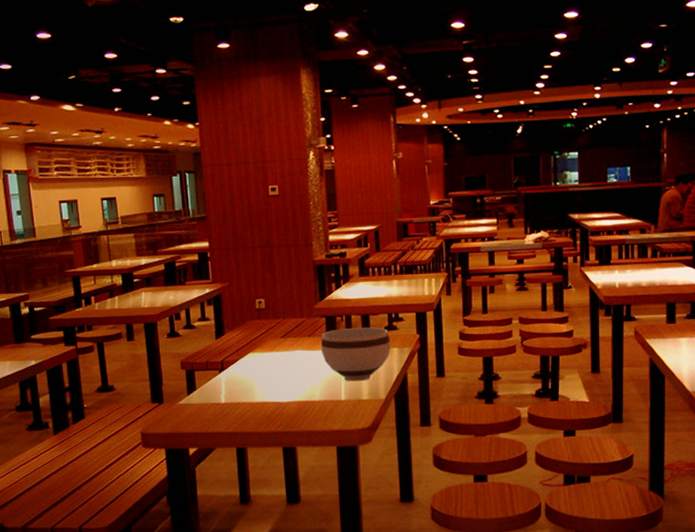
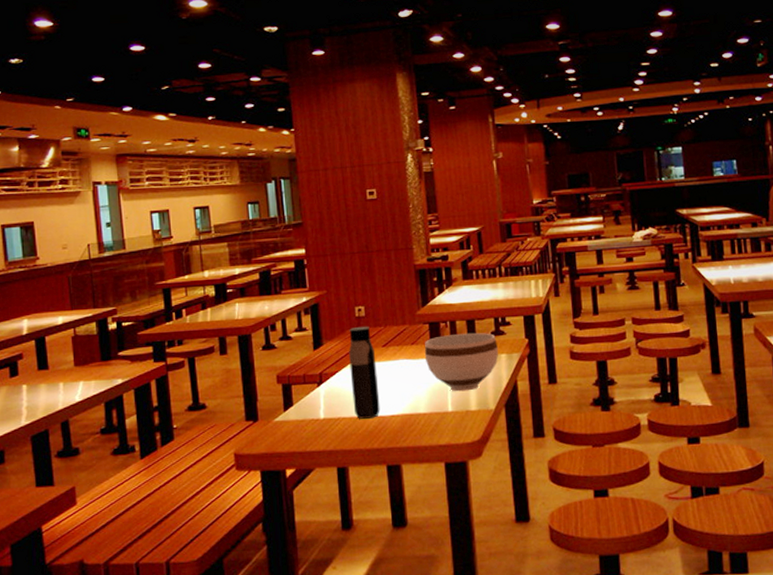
water bottle: none [249,317,278,404] -> present [349,326,380,419]

